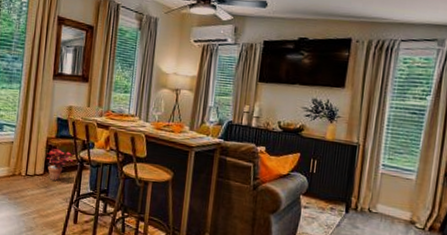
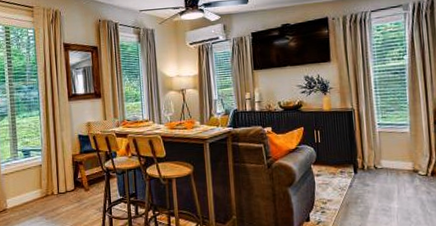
potted plant: present [46,148,73,181] -> none [74,163,99,194]

